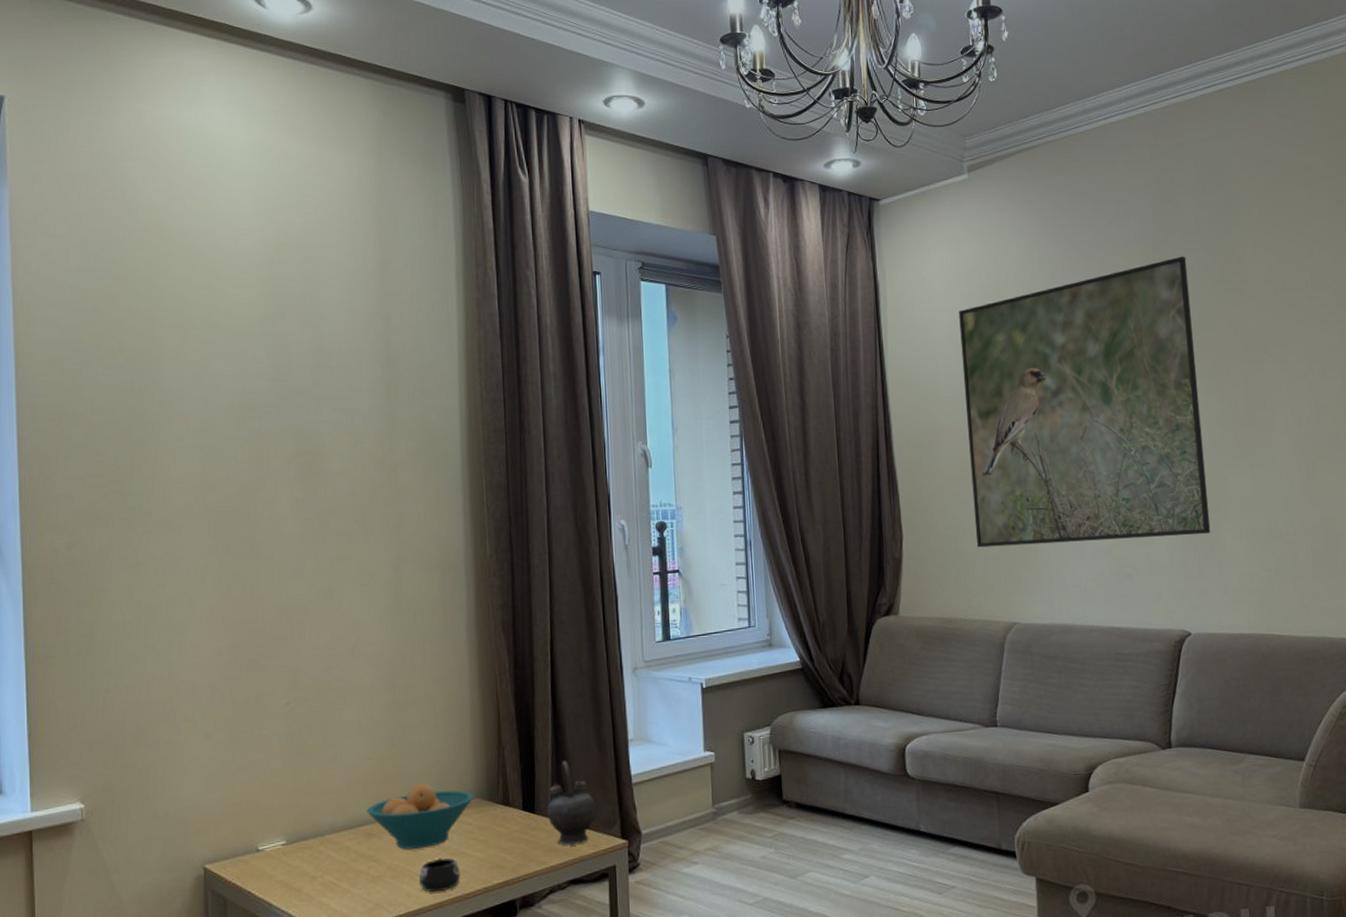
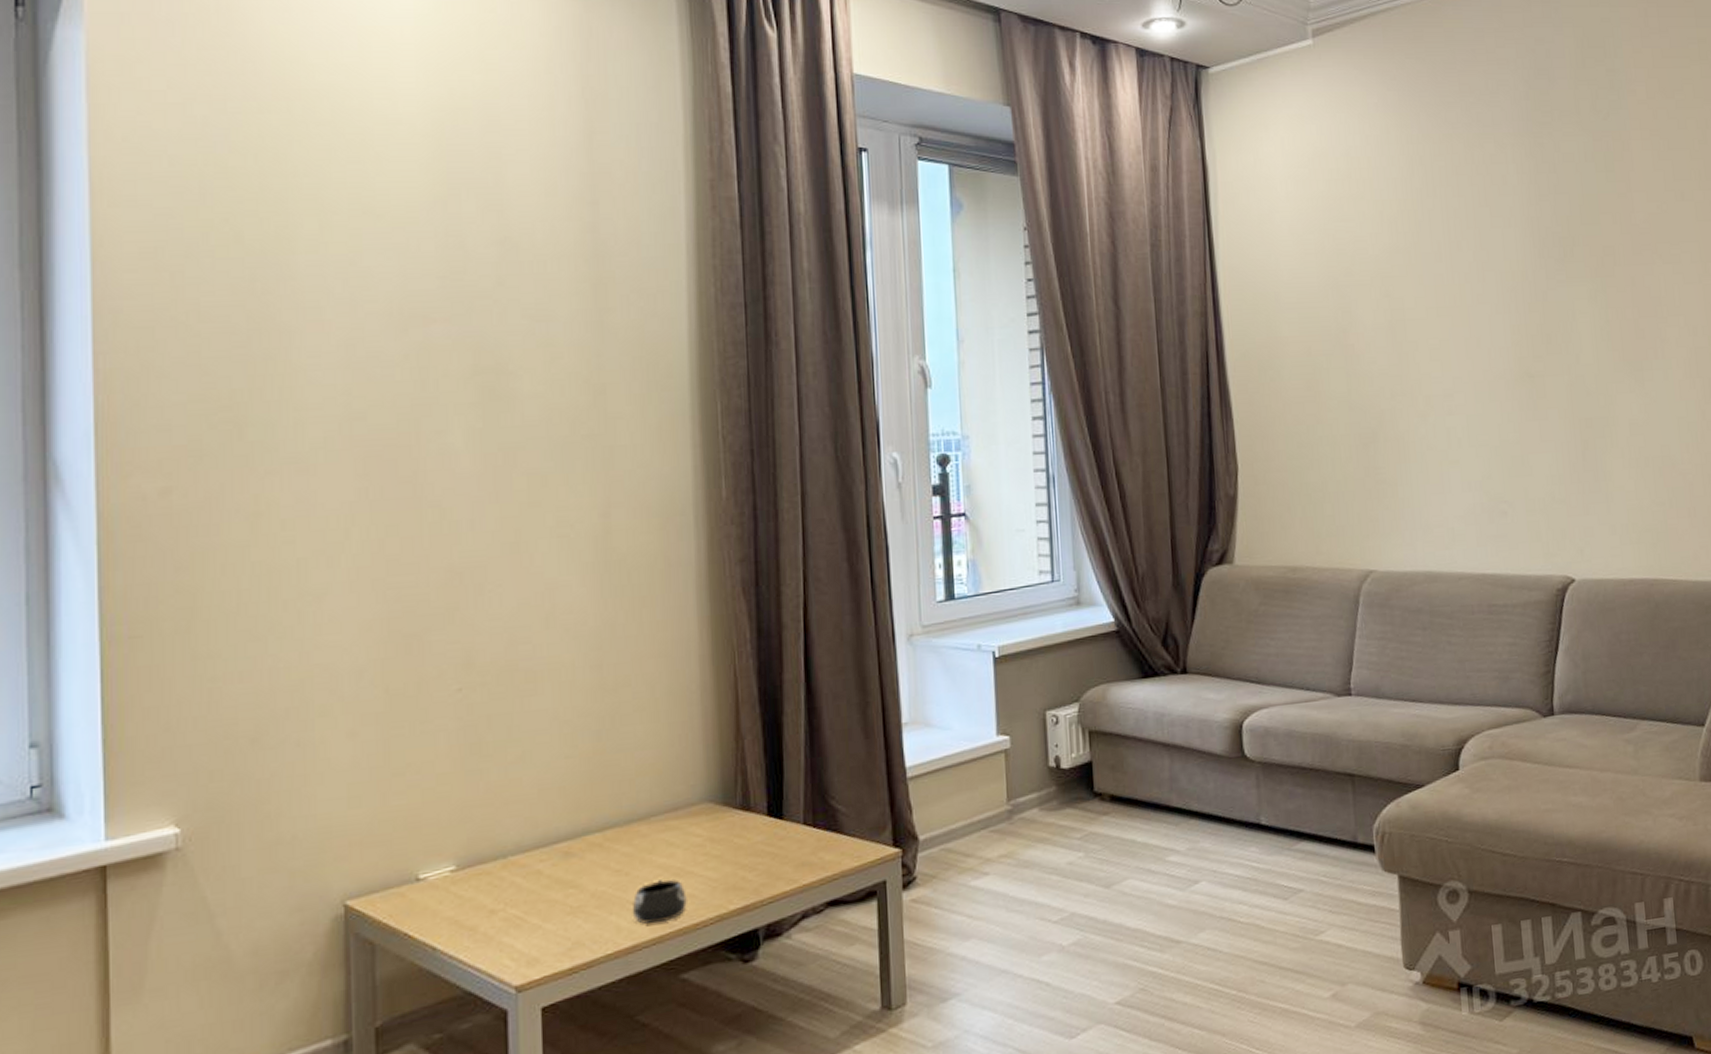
fruit bowl: present [366,783,473,850] -> none [563,785,703,871]
teapot: present [547,761,595,845] -> none [799,752,860,858]
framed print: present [959,256,1211,548] -> none [1303,139,1596,482]

